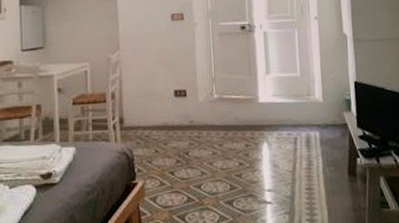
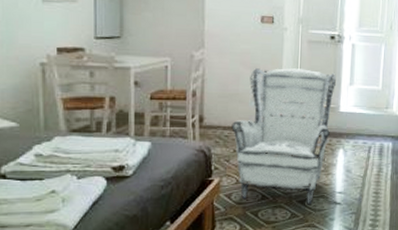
armchair: none [151,62,252,206] -> present [231,68,337,205]

